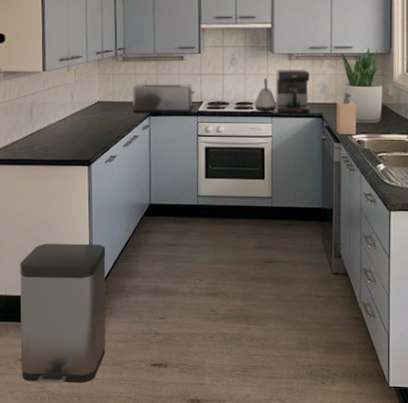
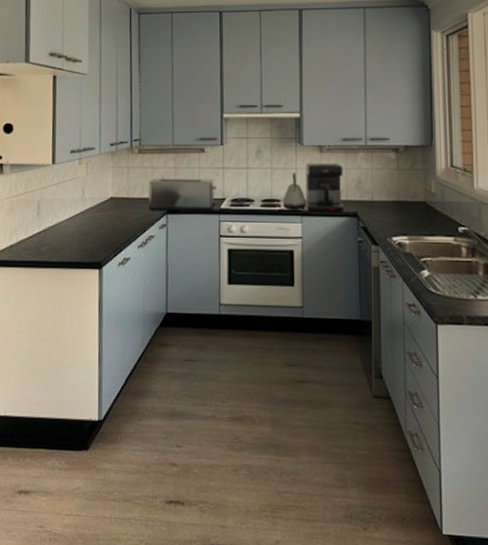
pedal bin: present [20,243,106,384] -> none [19,356,117,523]
soap dispenser: present [336,92,357,136] -> none [373,189,396,237]
planter: present [342,48,383,124] -> none [378,140,425,225]

